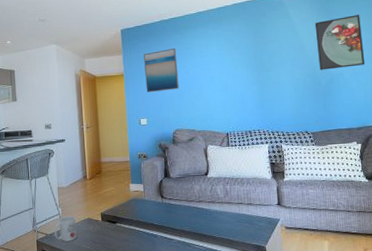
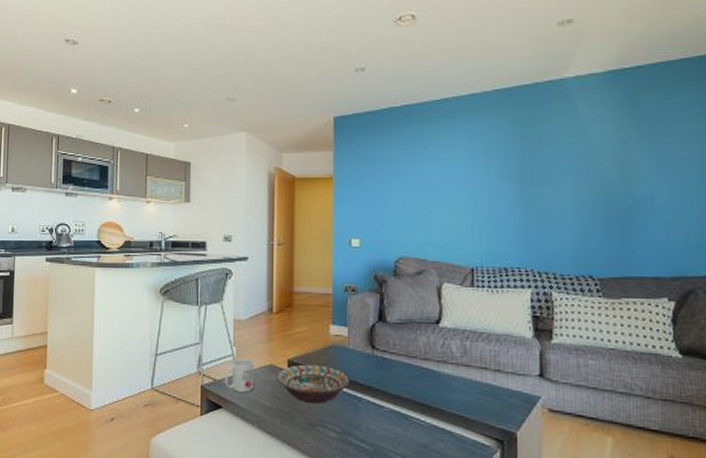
decorative bowl: none [93,214,148,244] -> present [276,364,351,404]
wall art: present [144,48,179,93] -> none [362,147,408,205]
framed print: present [314,15,365,70] -> none [615,114,691,190]

